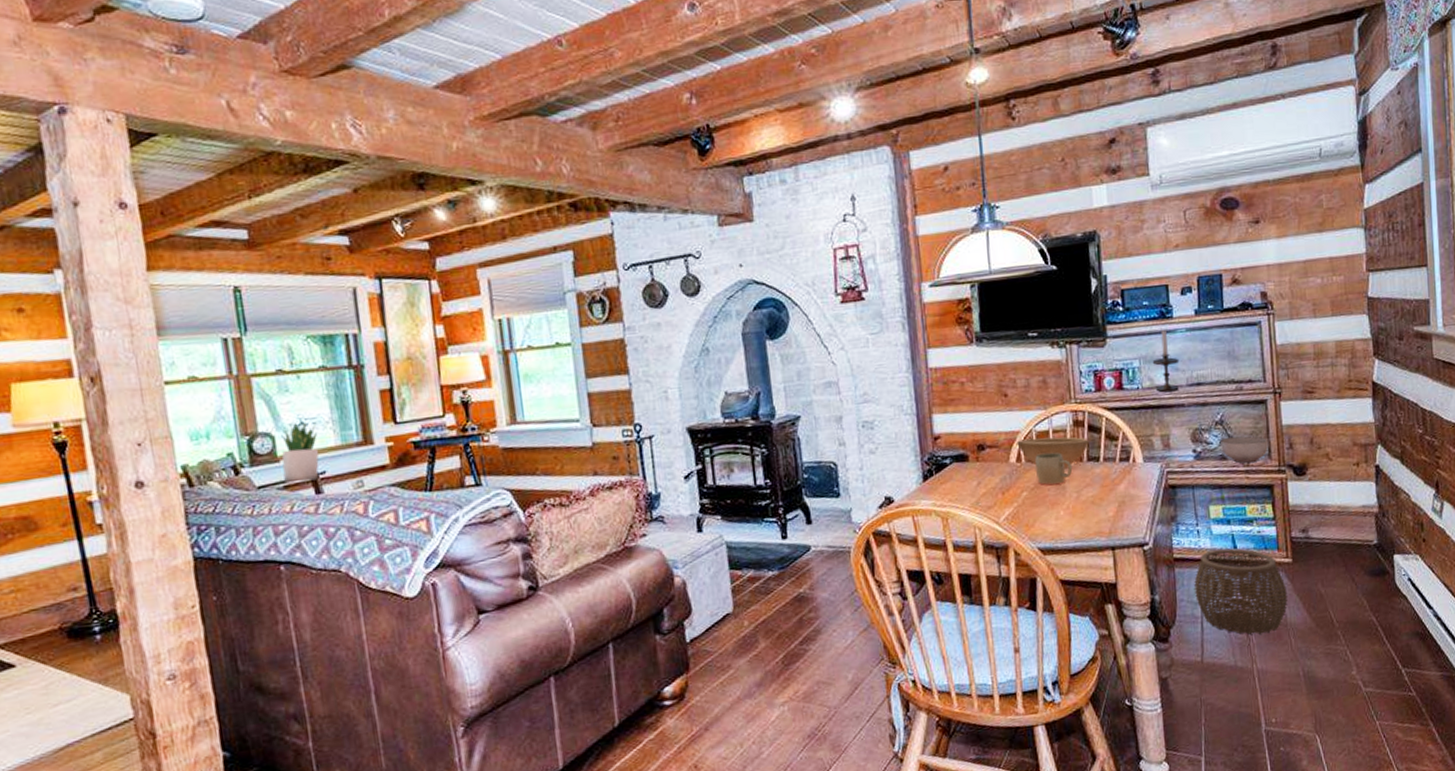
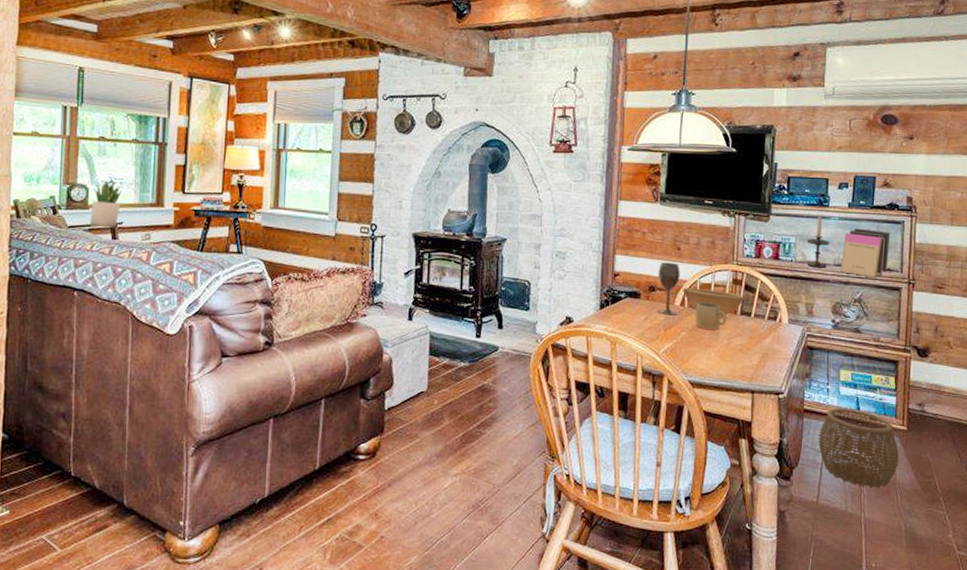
wine glass: none [985,412,1015,476] -> present [658,262,680,316]
books: none [1194,337,1249,394] -> present [841,228,890,278]
bowl: present [1221,436,1269,463] -> none [857,315,899,339]

